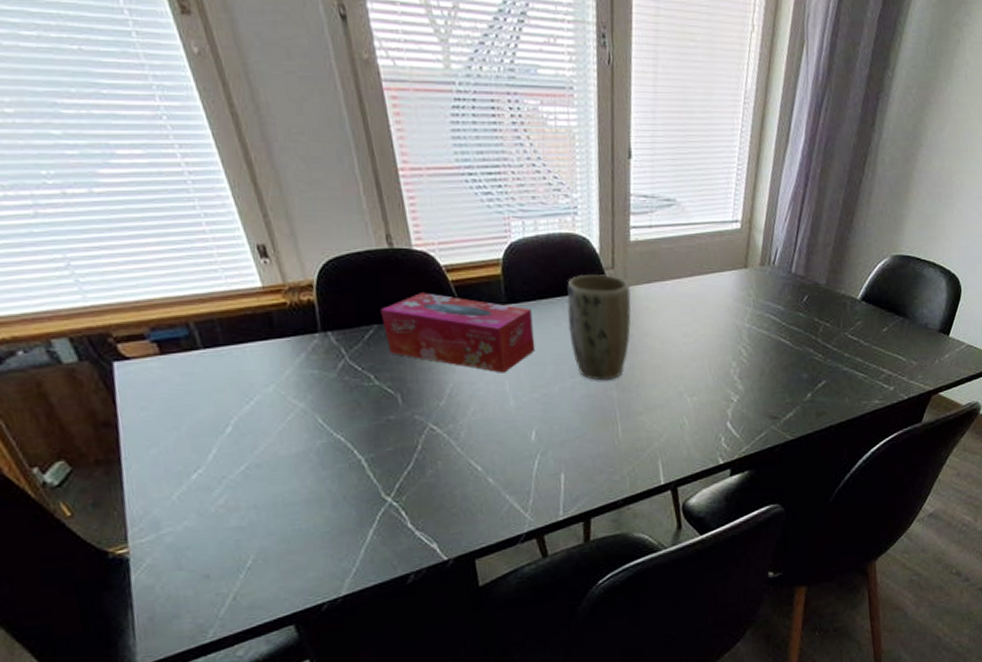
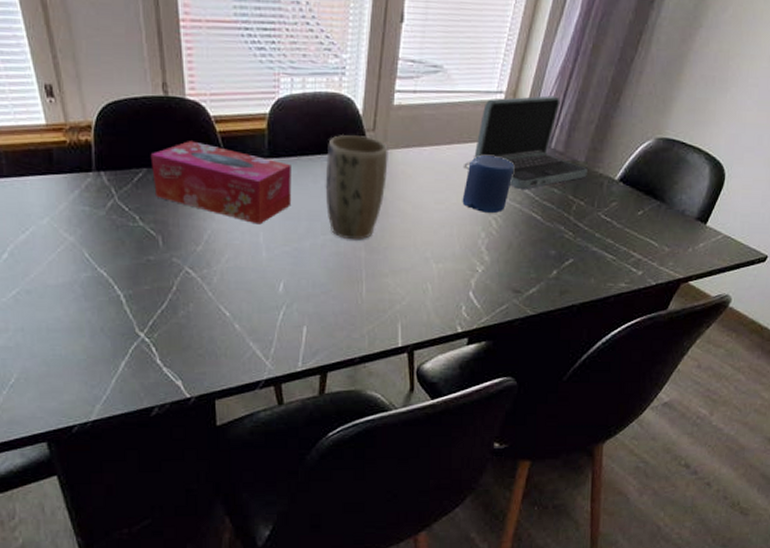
laptop: none [707,221,830,316] -> present [464,95,588,189]
candle: none [709,284,759,342] -> present [462,154,515,213]

